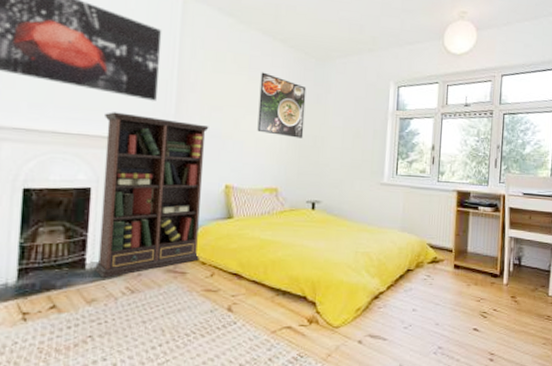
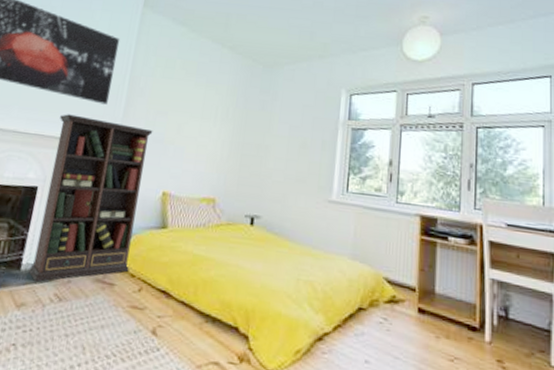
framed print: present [257,72,307,138] -> none [199,78,252,147]

